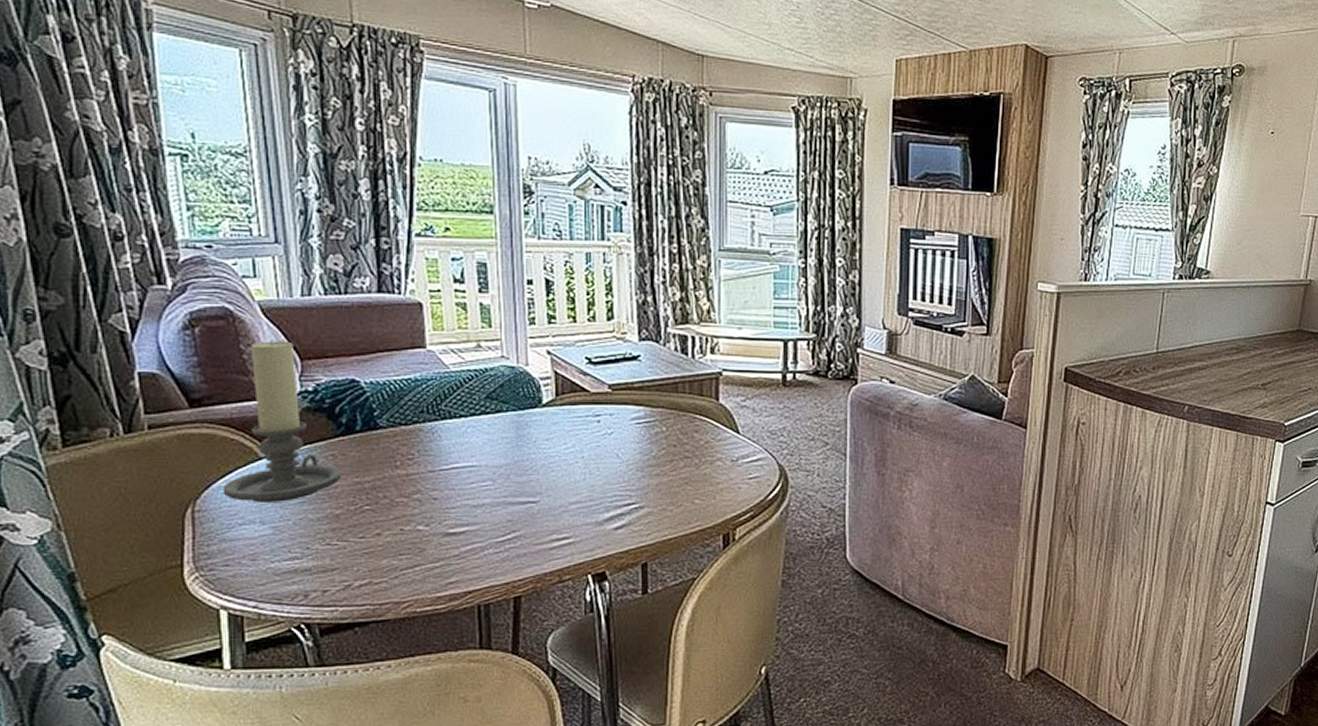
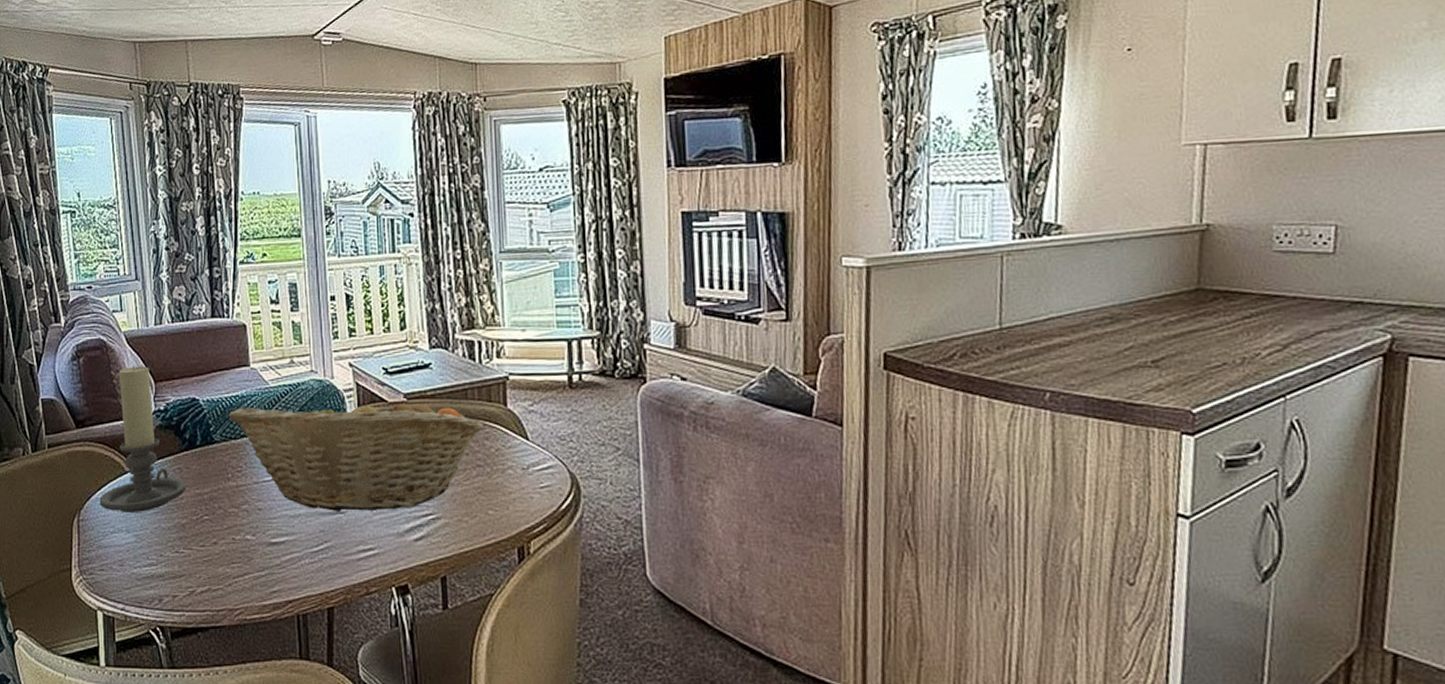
fruit basket: none [397,382,693,501] -> present [228,392,483,511]

